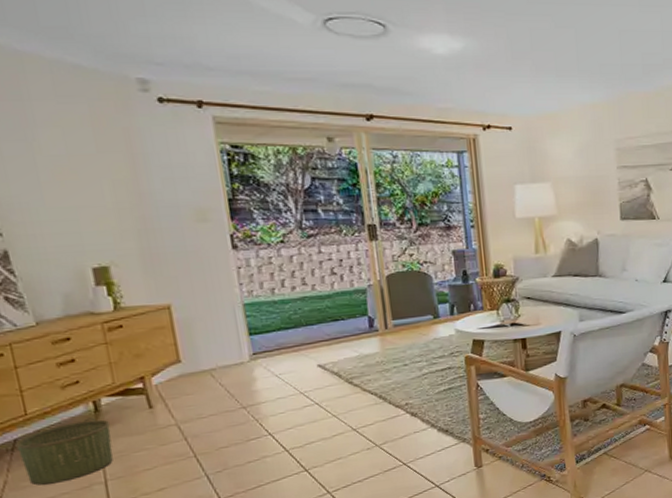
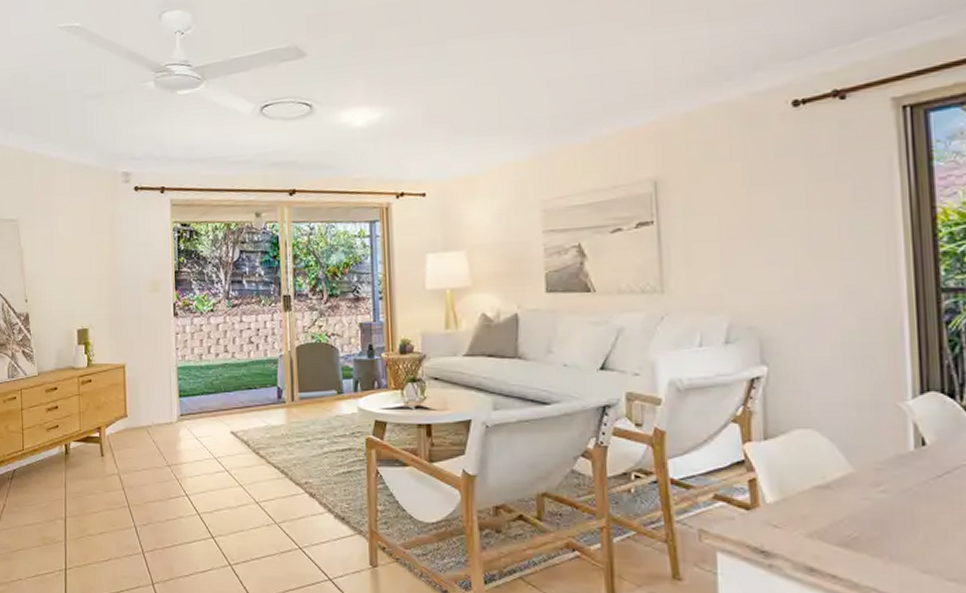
basket: present [14,417,113,485] -> none [13,458,74,513]

